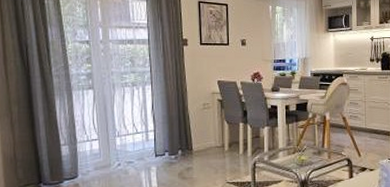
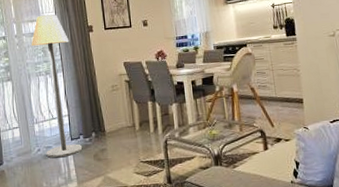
floor lamp: none [118,23,167,174] -> present [31,15,83,158]

